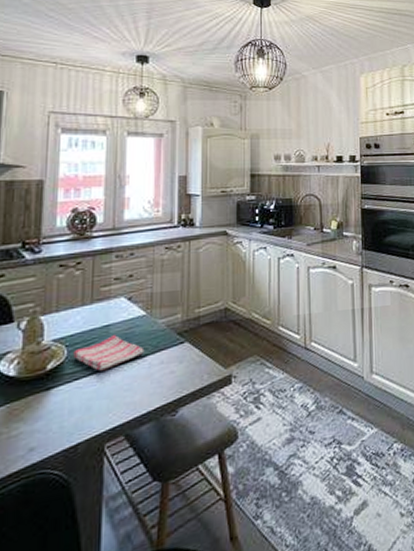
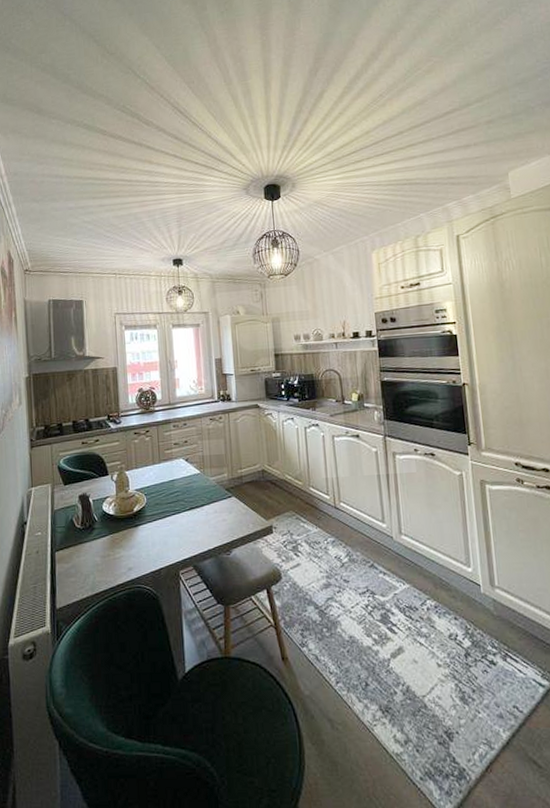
dish towel: present [73,334,145,371] -> none [151,487,202,515]

